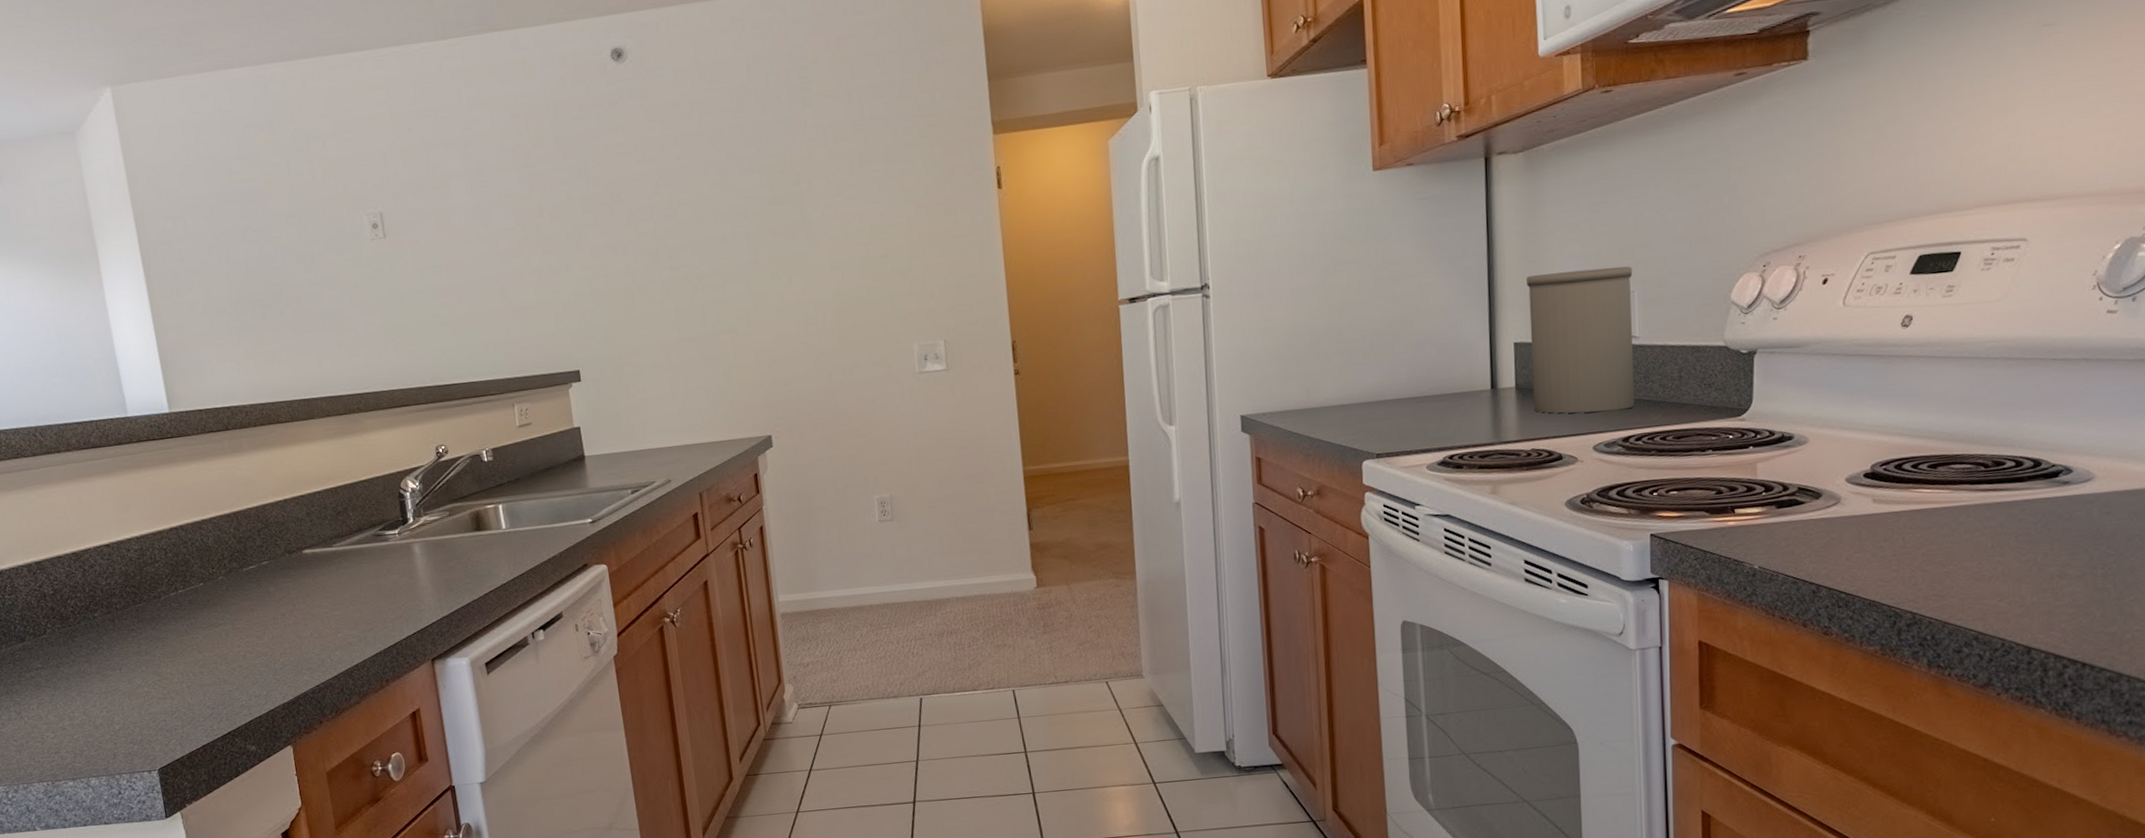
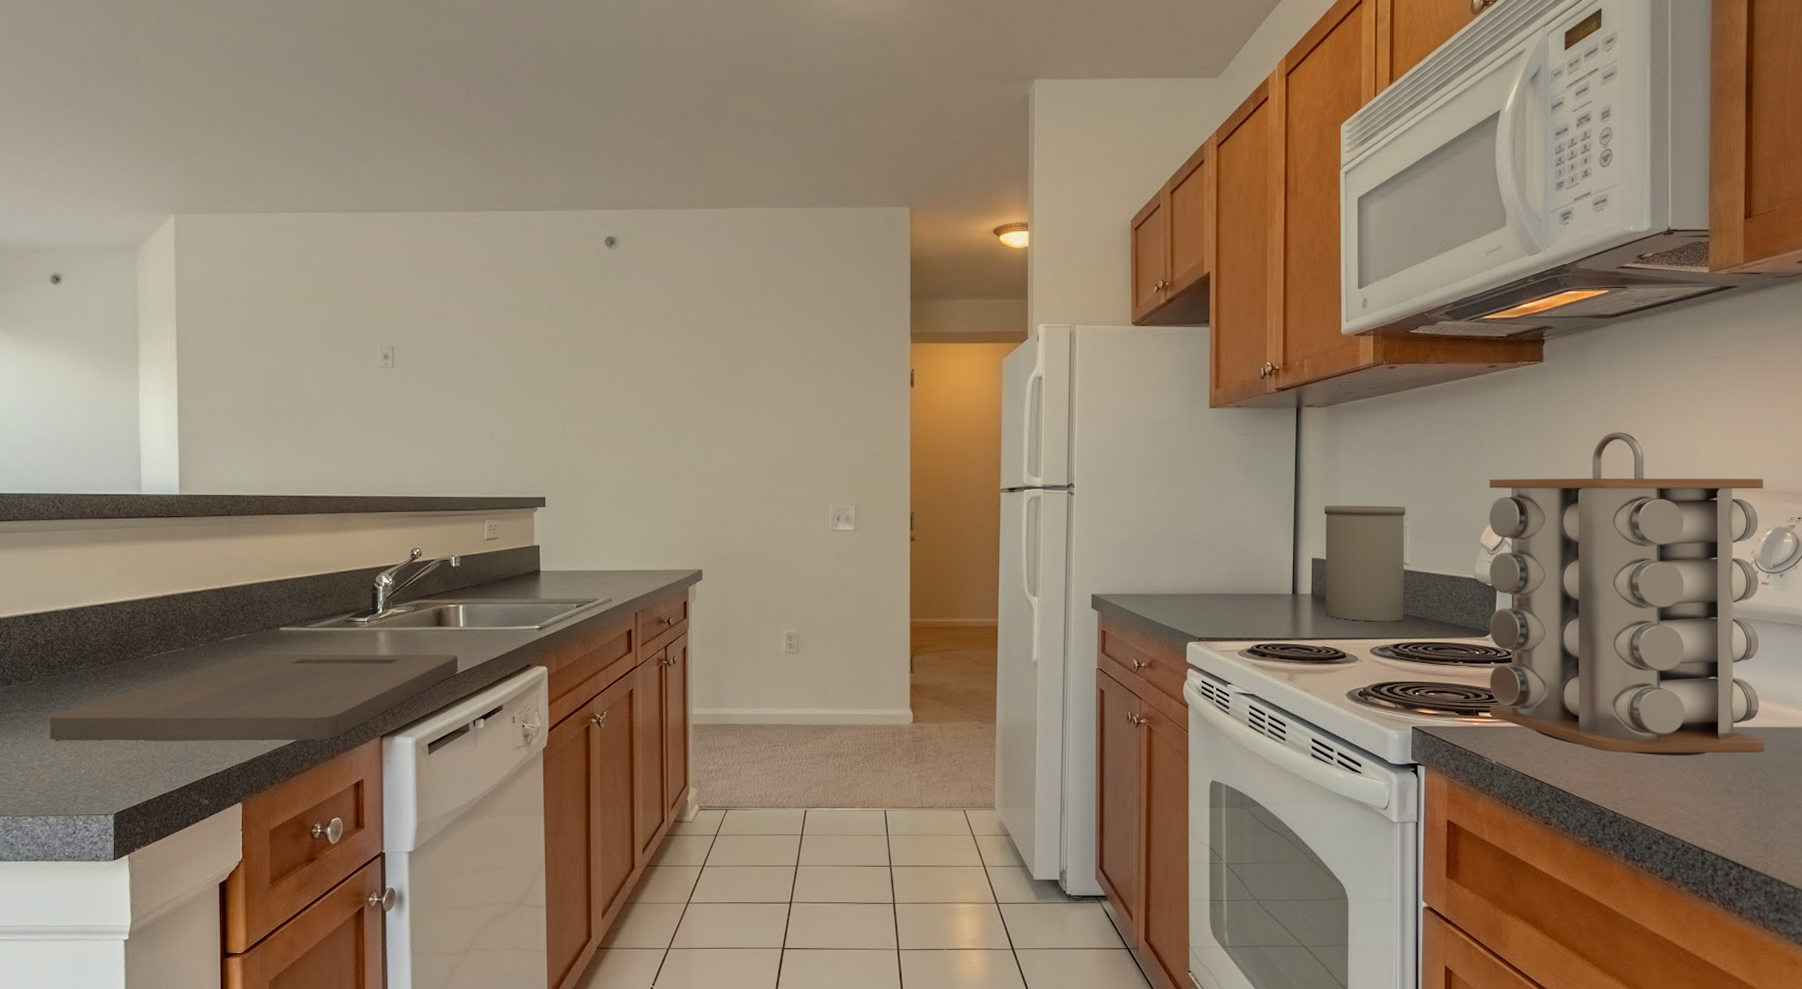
cutting board: none [72,561,507,697] -> present [50,654,459,741]
spice rack: none [1740,138,2111,541] -> present [1489,432,1765,756]

